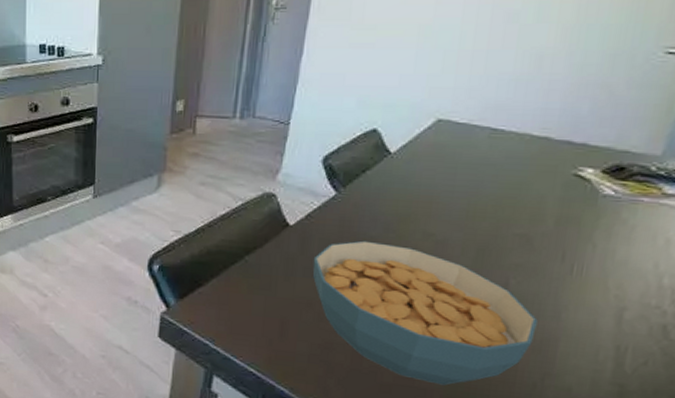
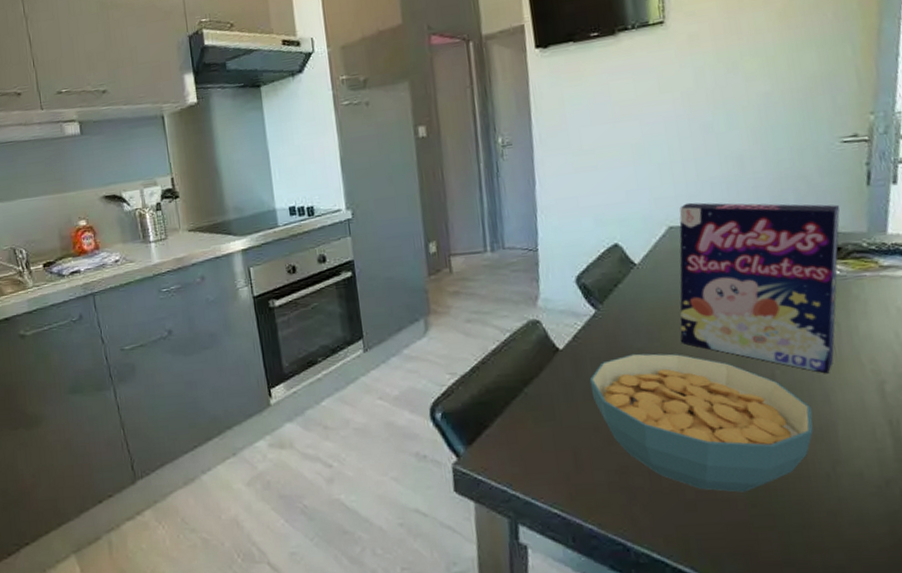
cereal box: none [419,96,639,292] -> present [679,202,840,374]

